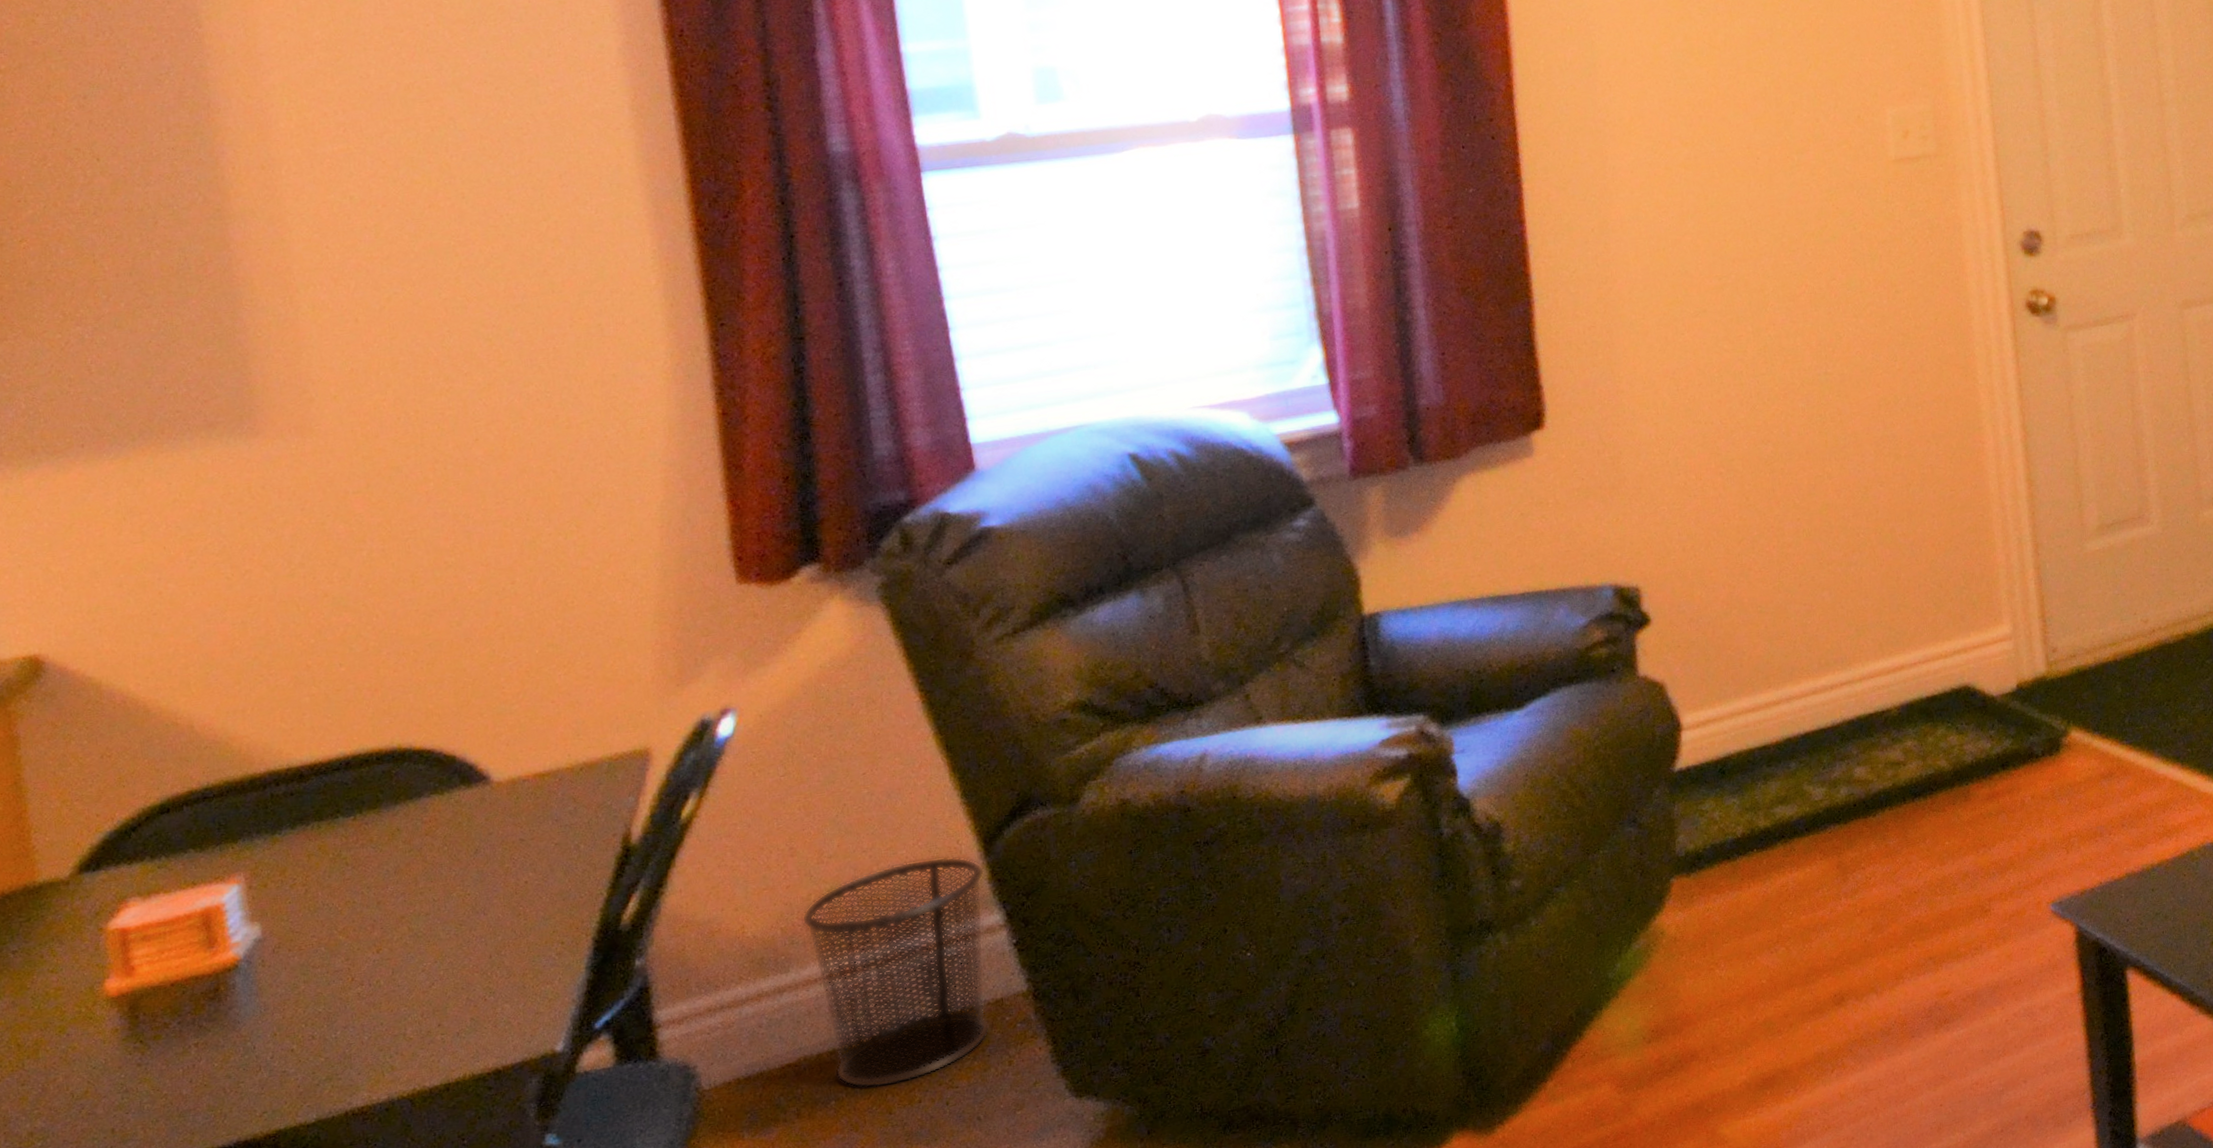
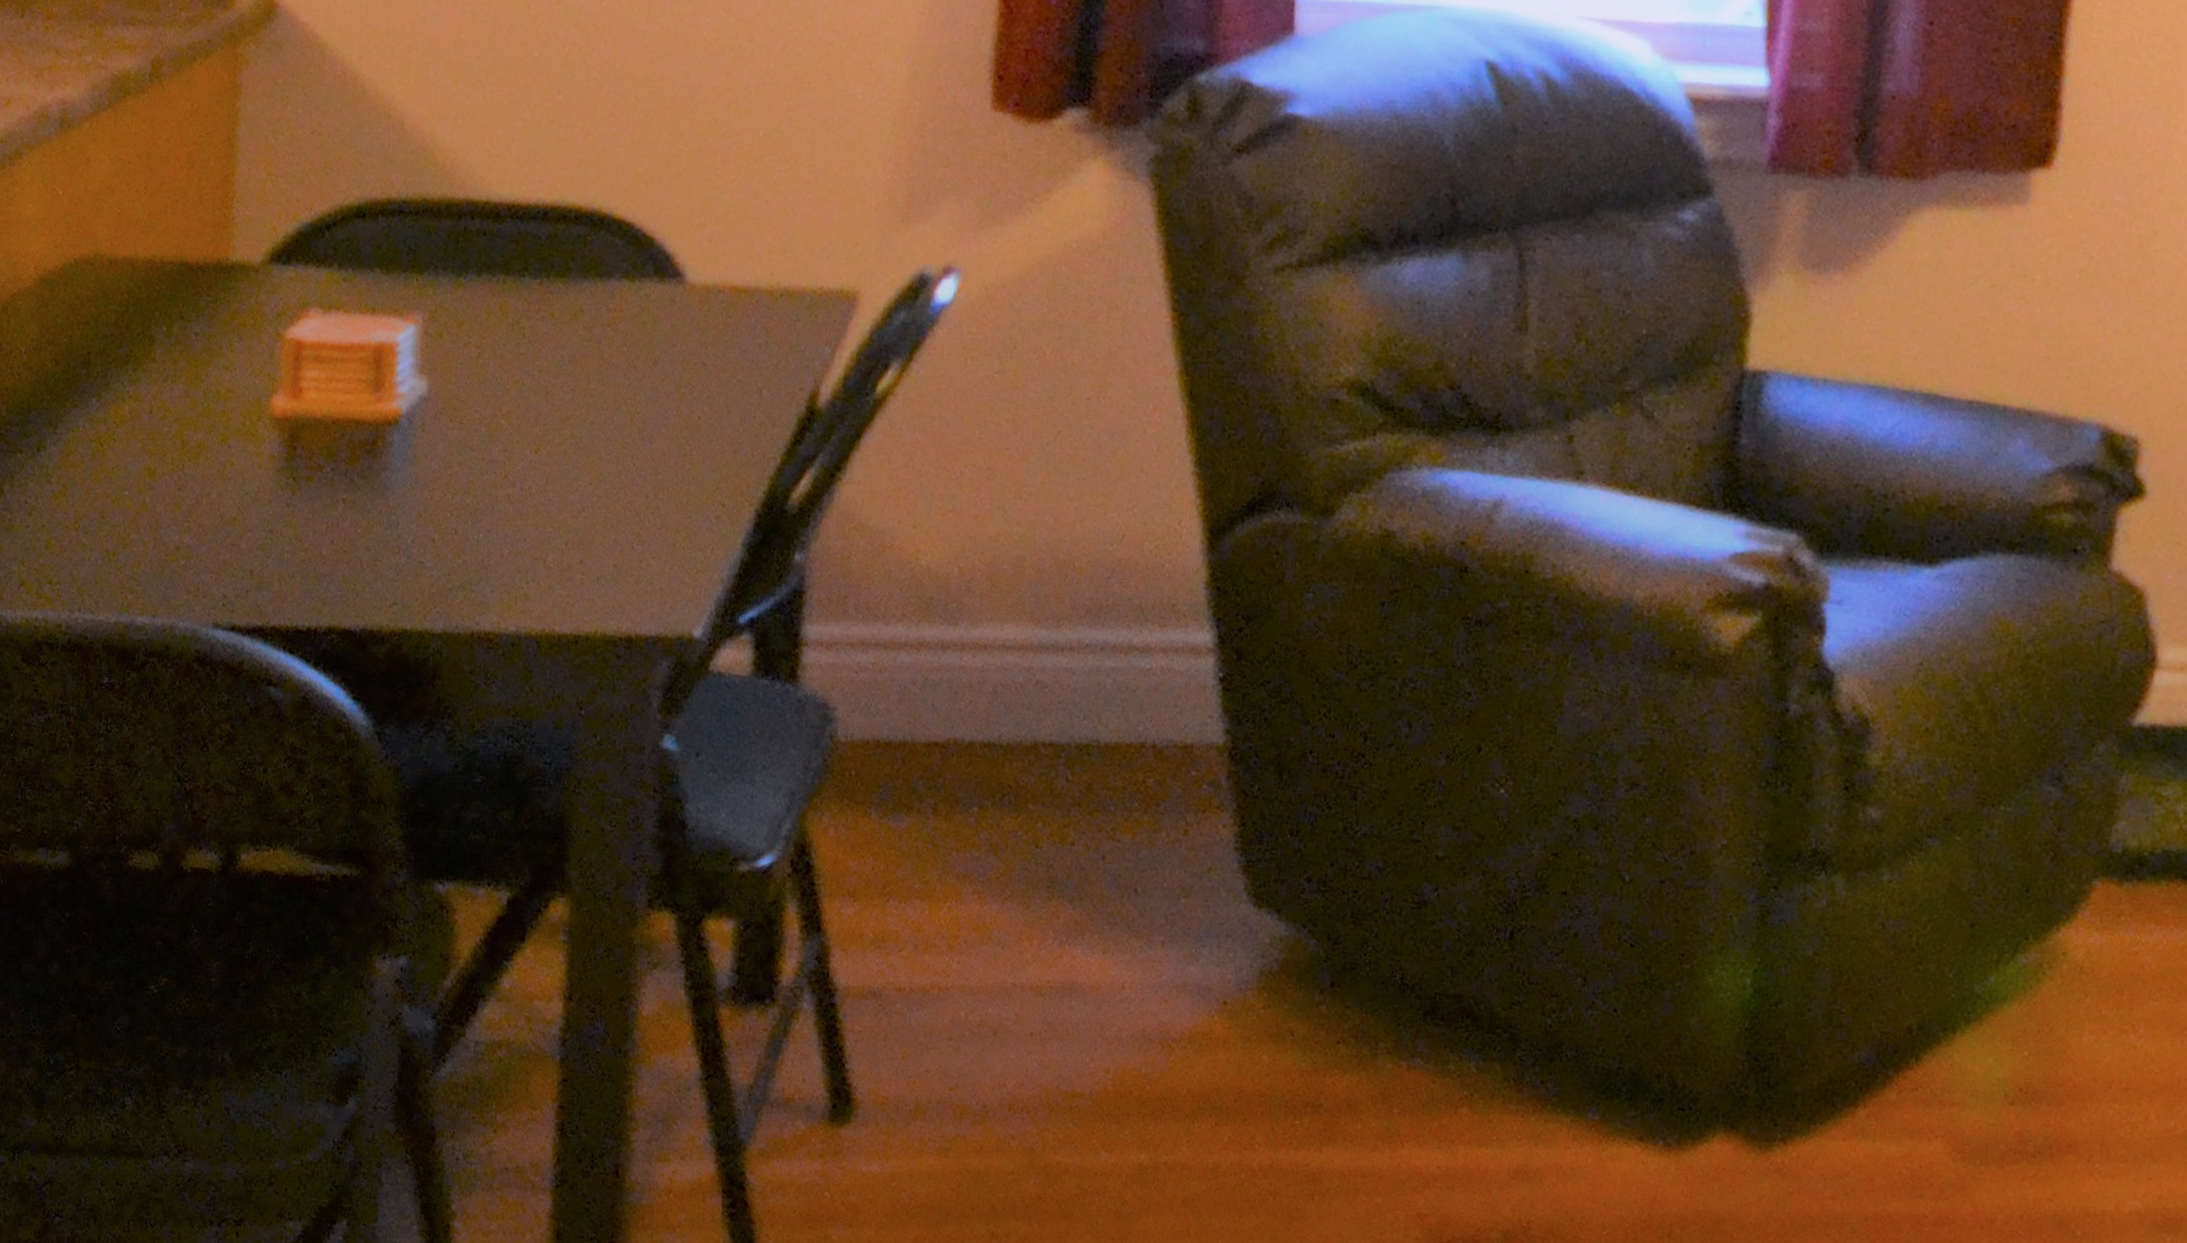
waste bin: present [801,856,990,1088] -> none [984,528,1203,814]

